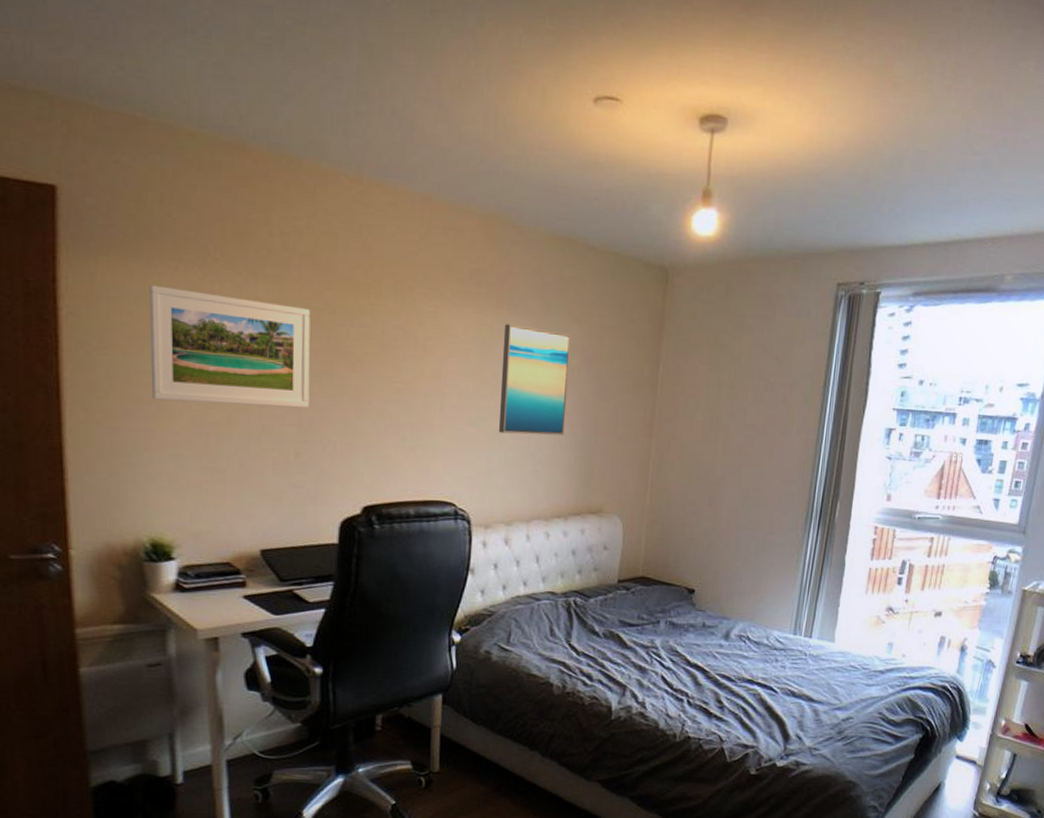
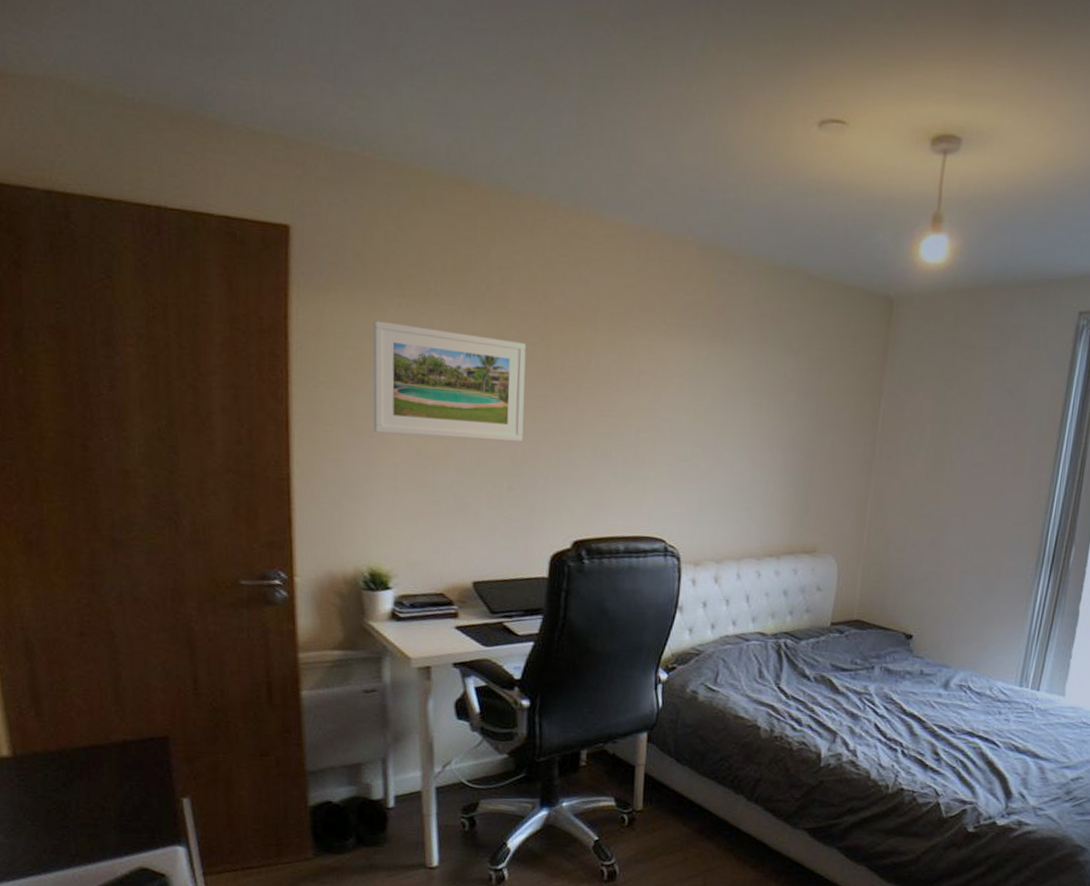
wall art: present [498,324,571,436] -> none [710,357,788,472]

